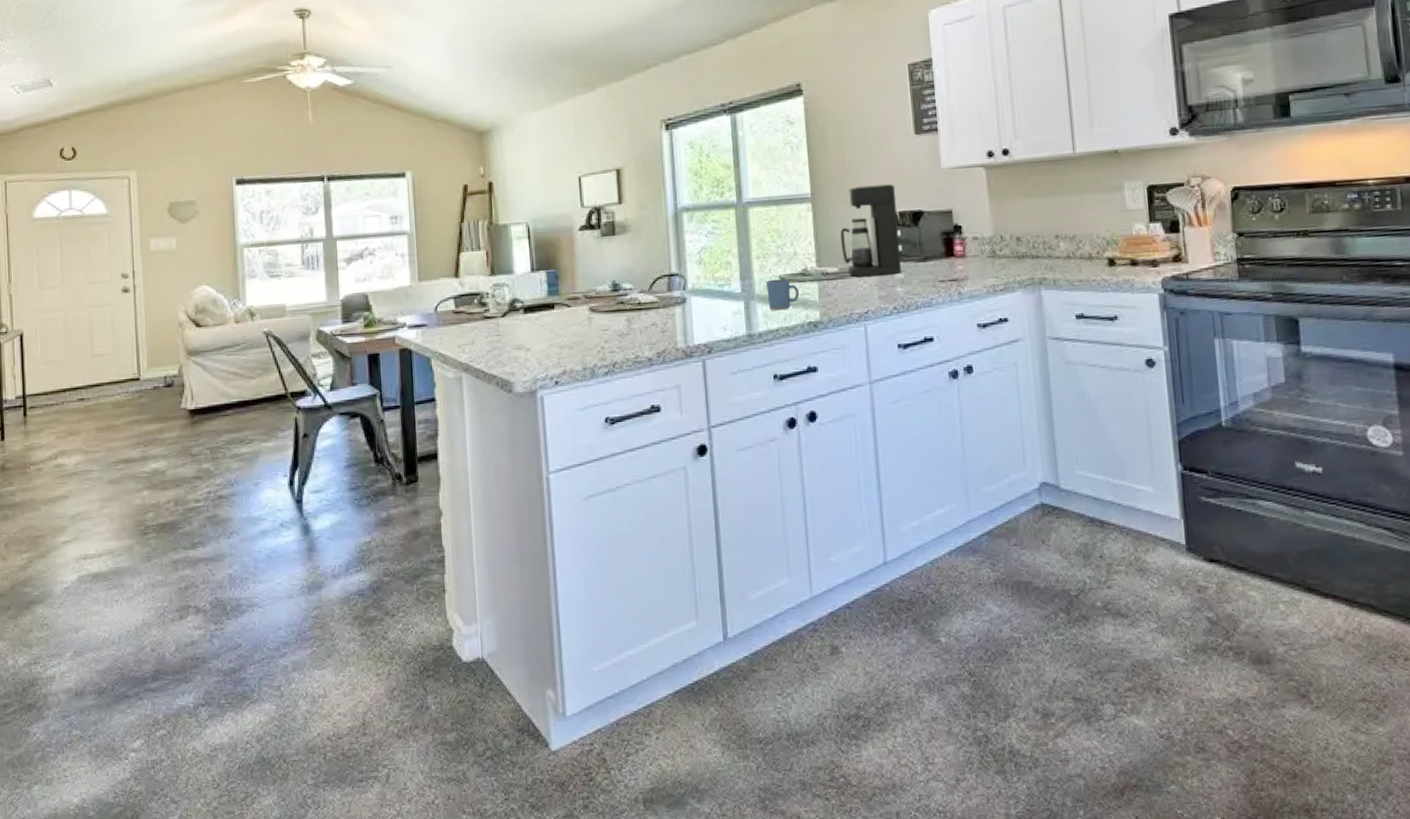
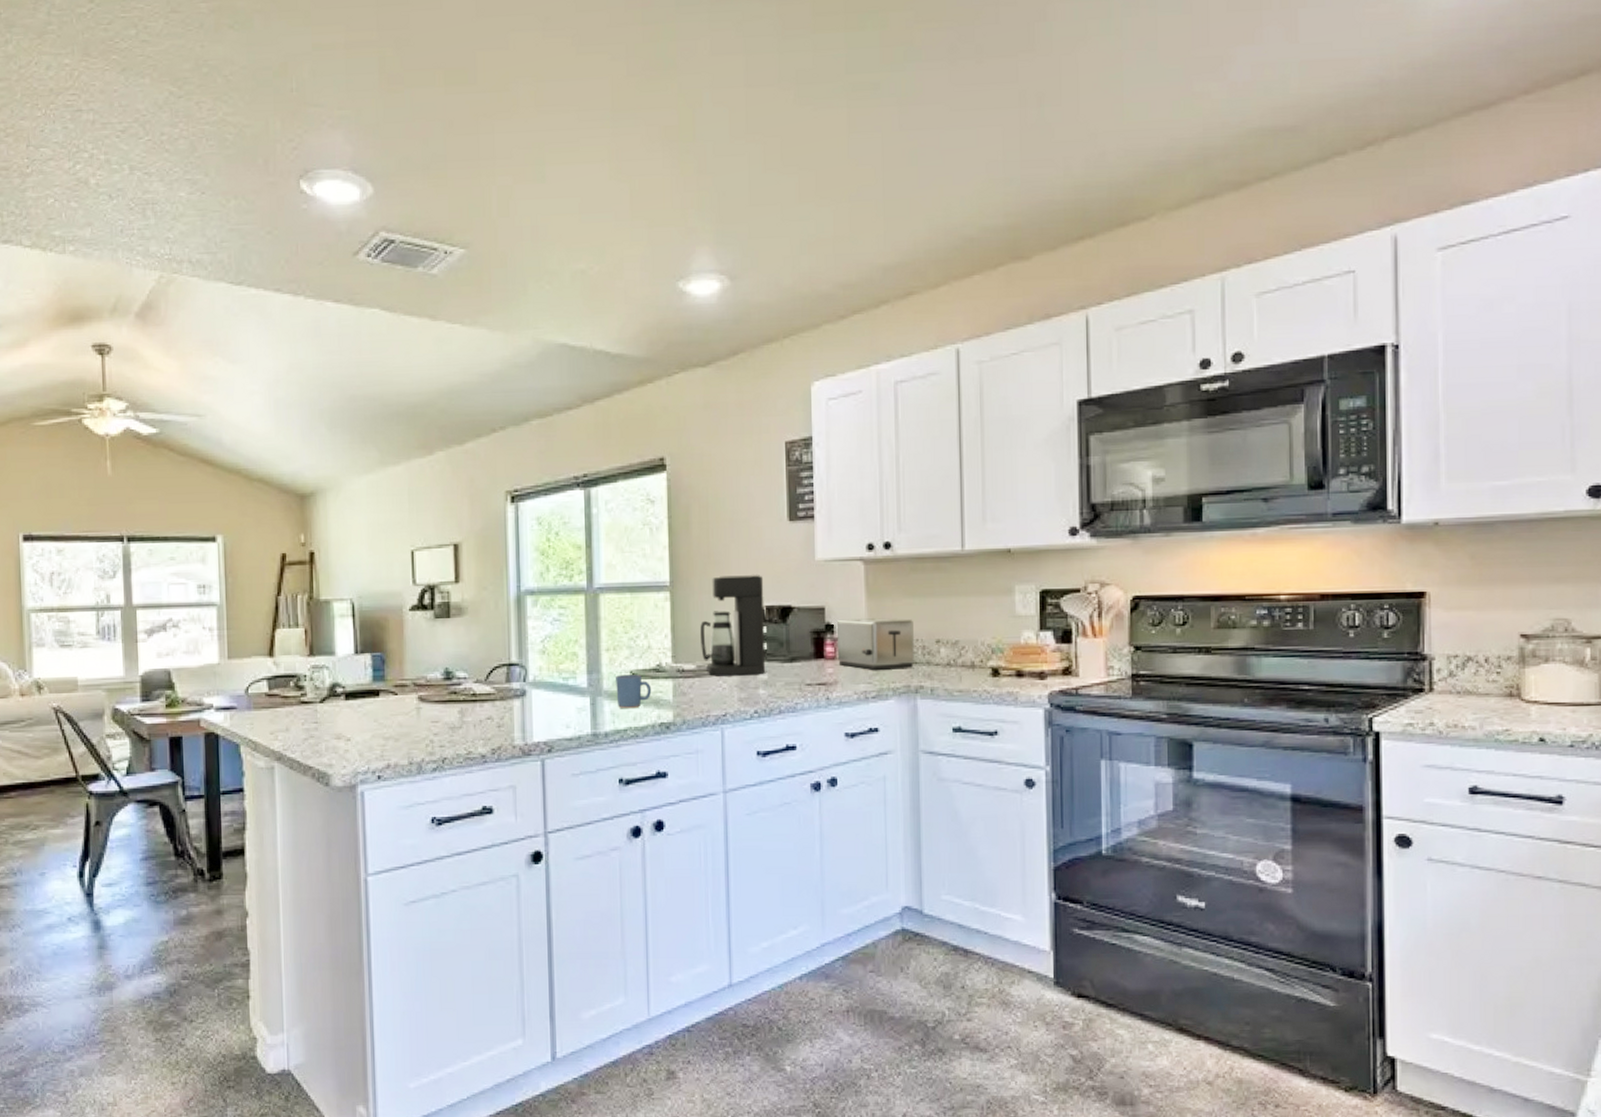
toaster: none [964,217,1037,266] -> present [836,618,914,671]

